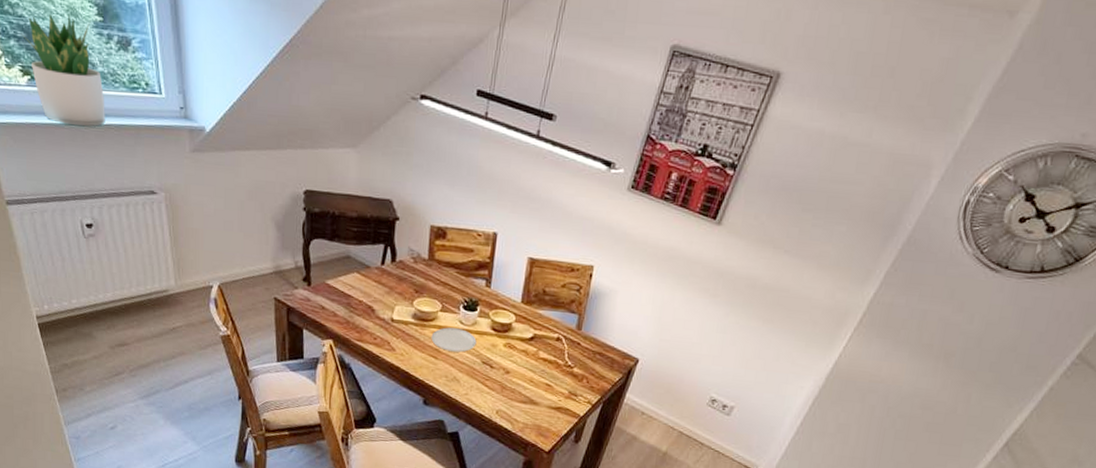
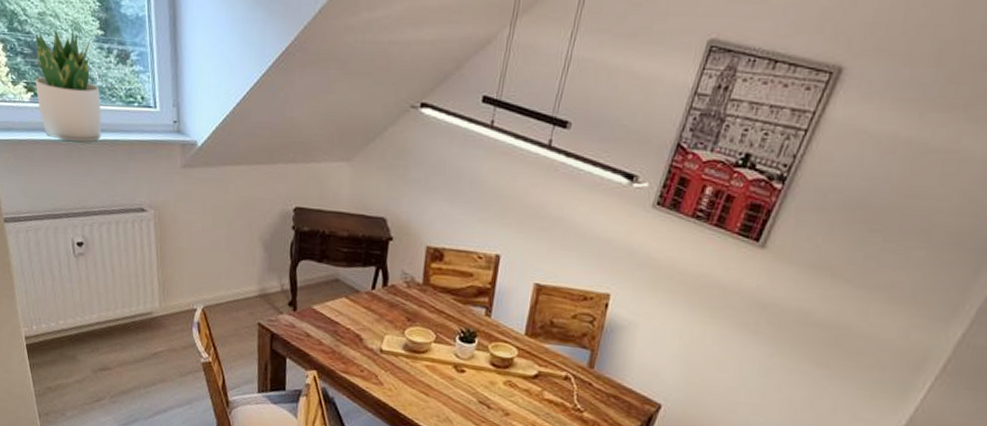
plate: present [431,327,477,353] -> none [422,360,473,390]

